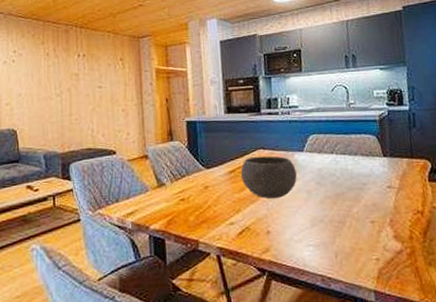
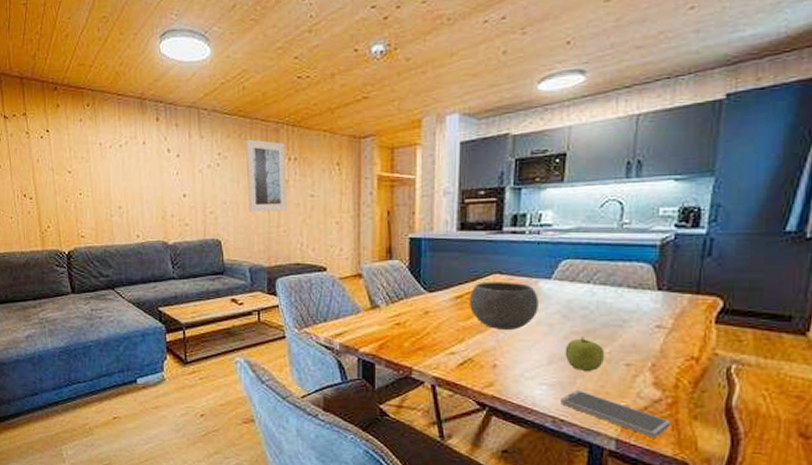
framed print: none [39,39,78,103] -> present [246,139,286,212]
fruit: none [322,200,354,231] -> present [565,337,604,372]
smartphone: none [325,248,414,287] -> present [561,389,671,438]

